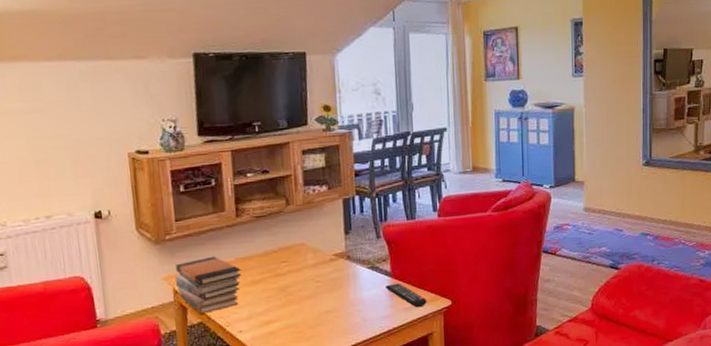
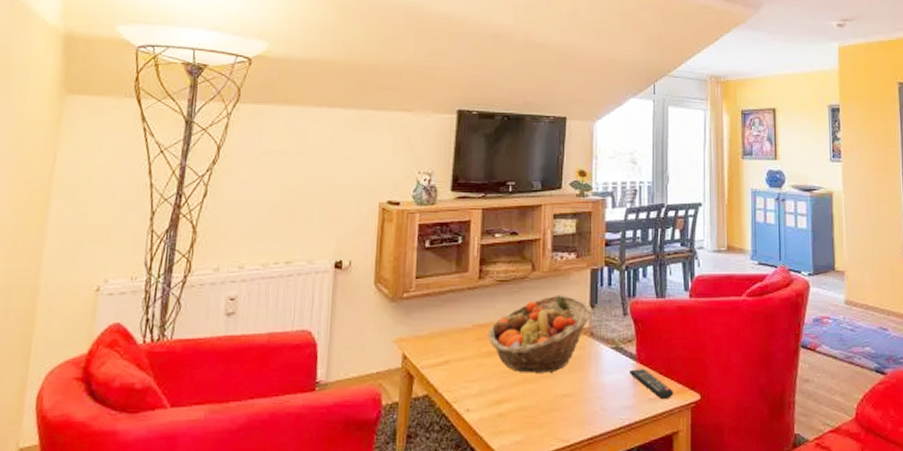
book stack: present [174,256,242,314] -> none [405,320,477,385]
fruit basket: none [250,224,348,296] -> present [487,294,593,373]

